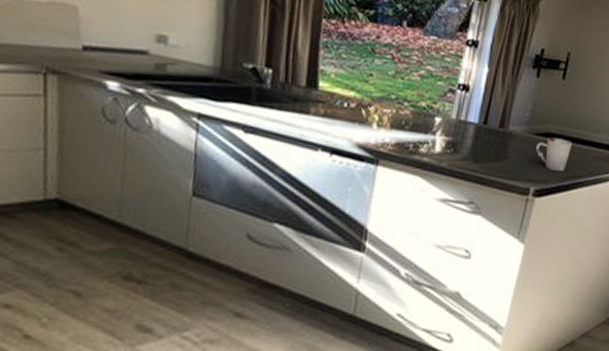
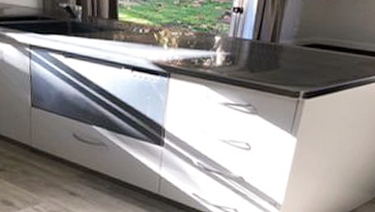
cup: present [535,137,573,172] -> none [304,48,338,77]

